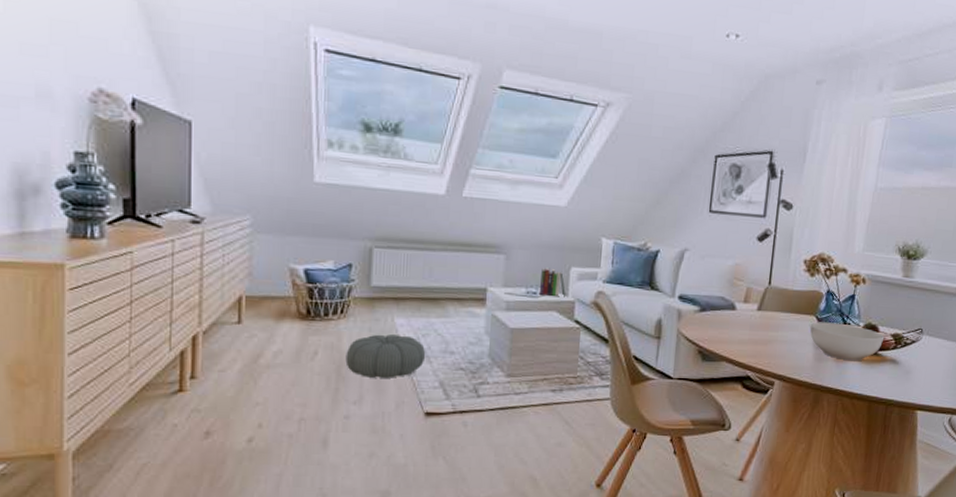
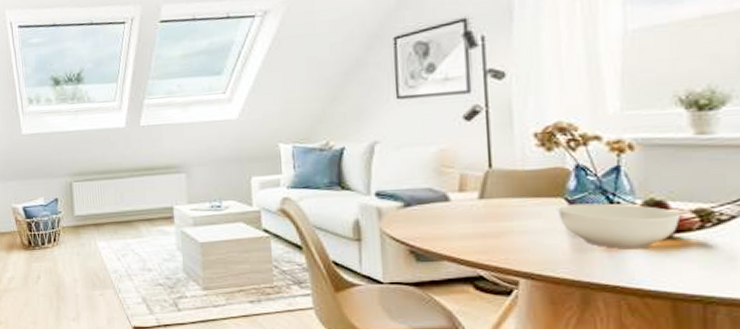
pouf: present [345,334,426,378] -> none [62,257,127,297]
books: present [539,267,566,298] -> none [222,180,250,208]

